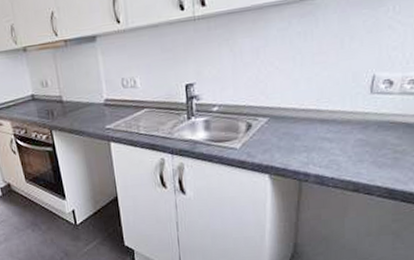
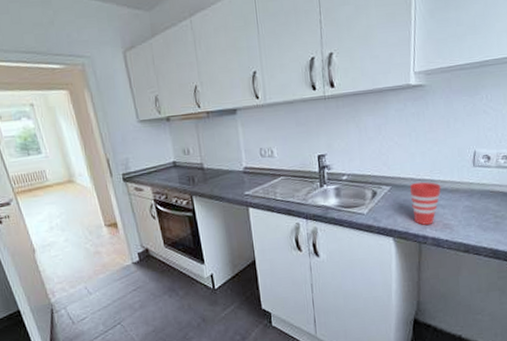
cup: none [291,112,329,161] -> present [409,182,441,225]

